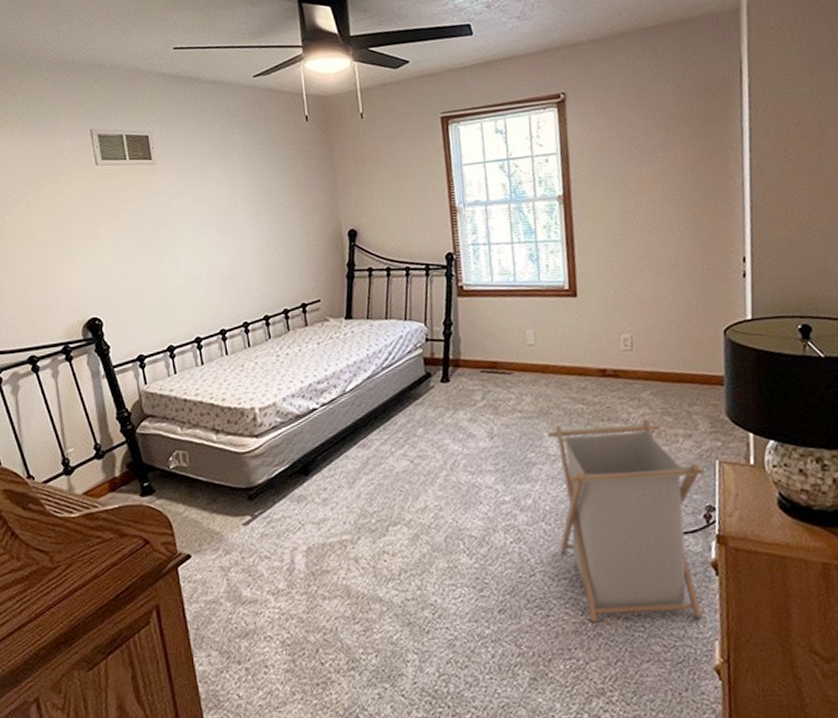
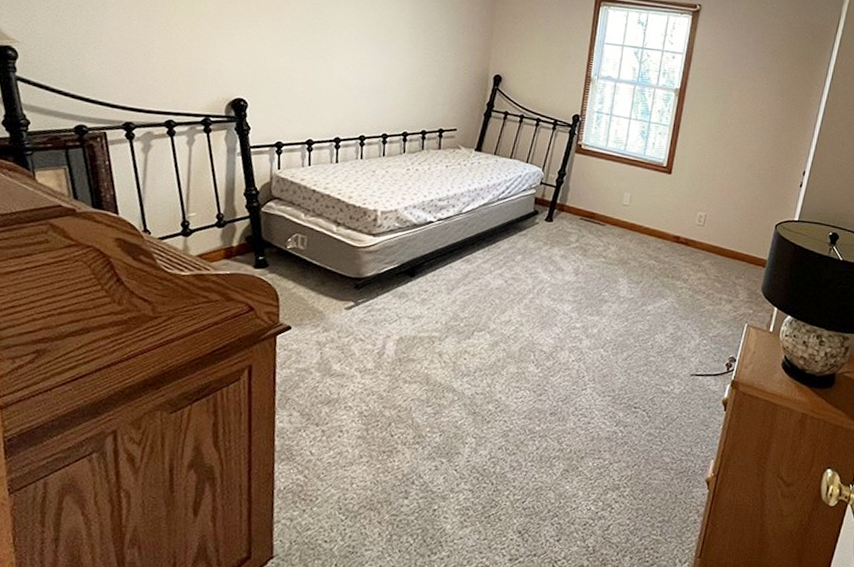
laundry basket: present [546,419,705,623] -> none [611,273,735,441]

